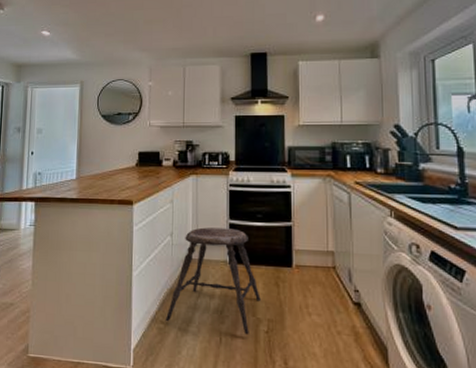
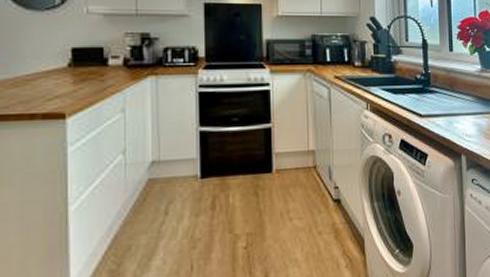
stool: present [165,227,261,335] -> none [118,137,238,261]

